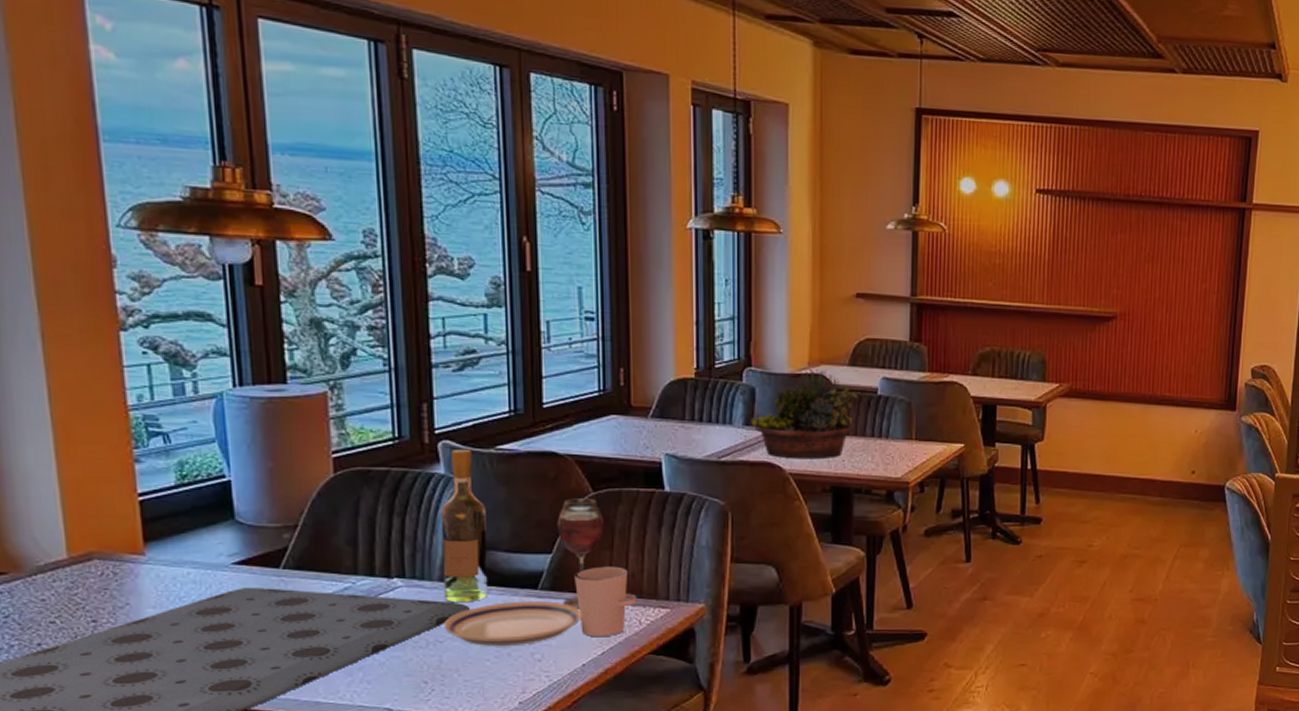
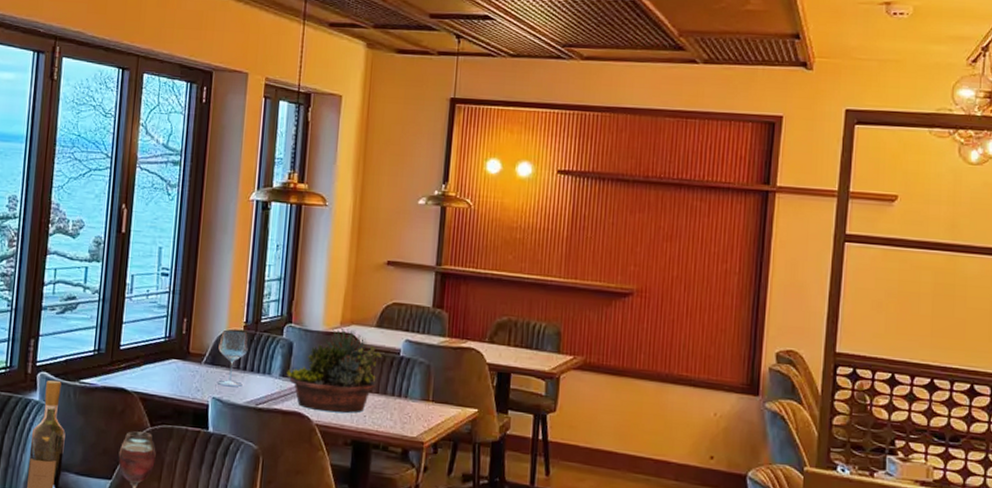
wine glass: none [666,378,703,441] -> present [218,329,249,387]

